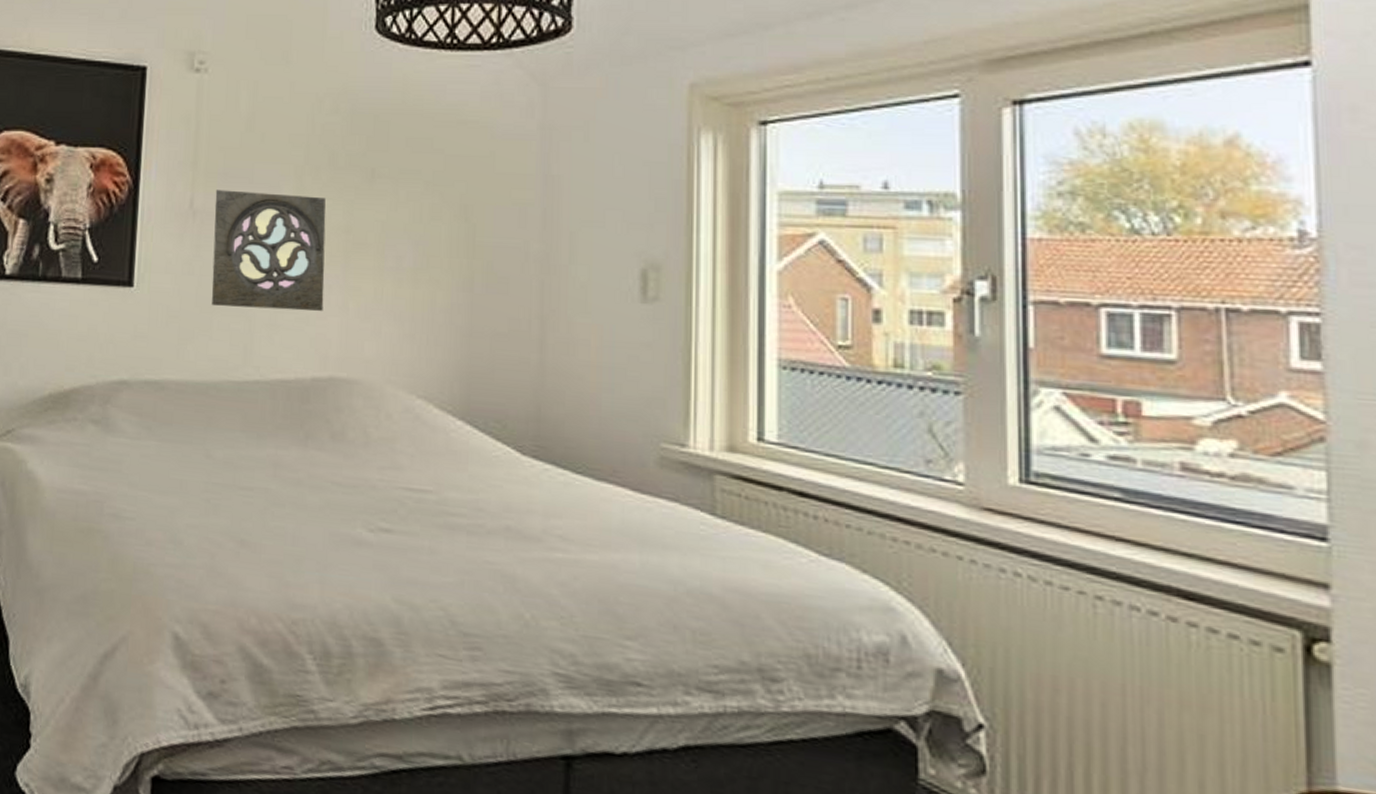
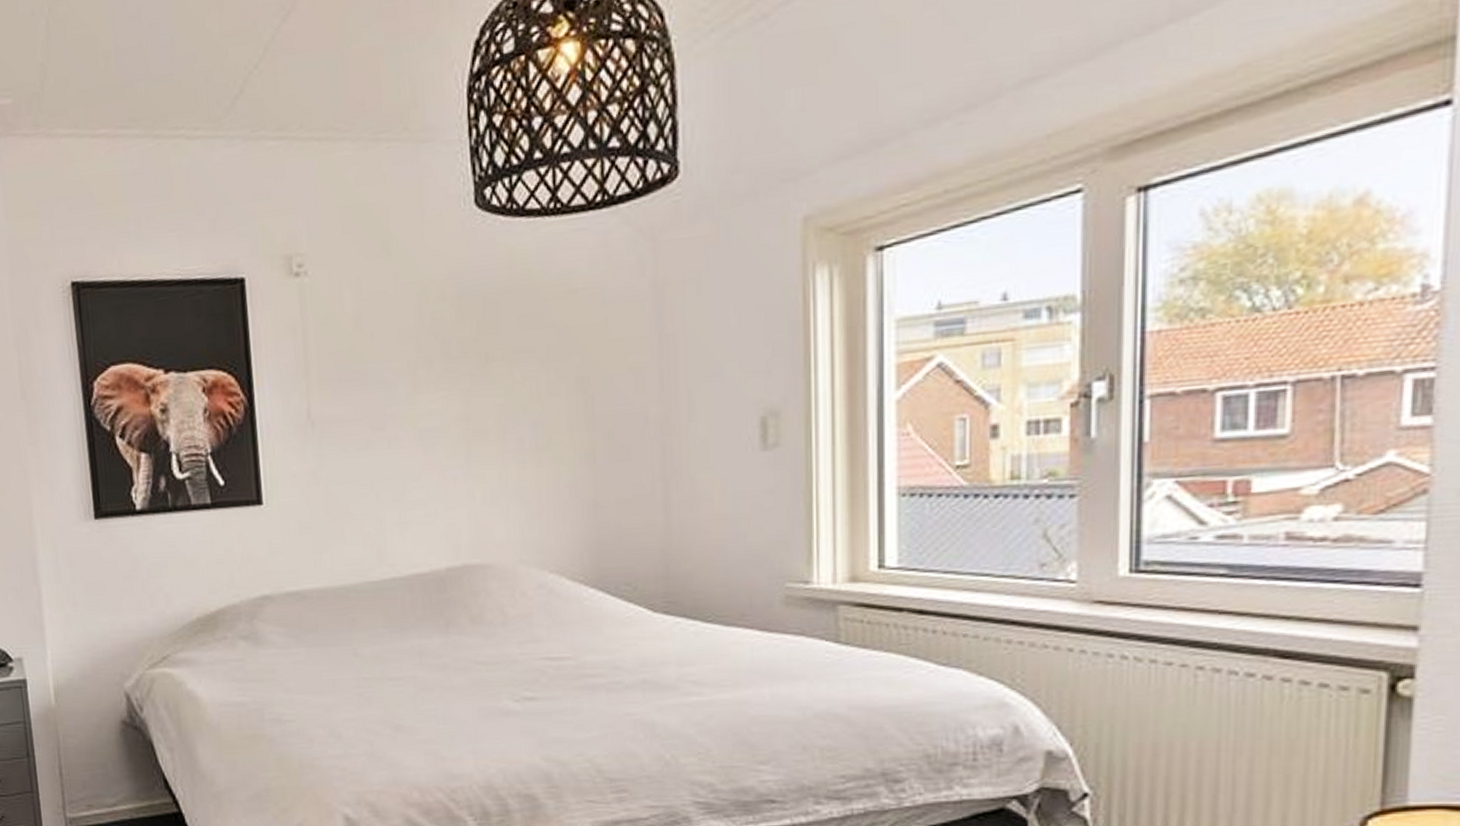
wall ornament: present [212,189,326,311] -> none [331,389,451,513]

